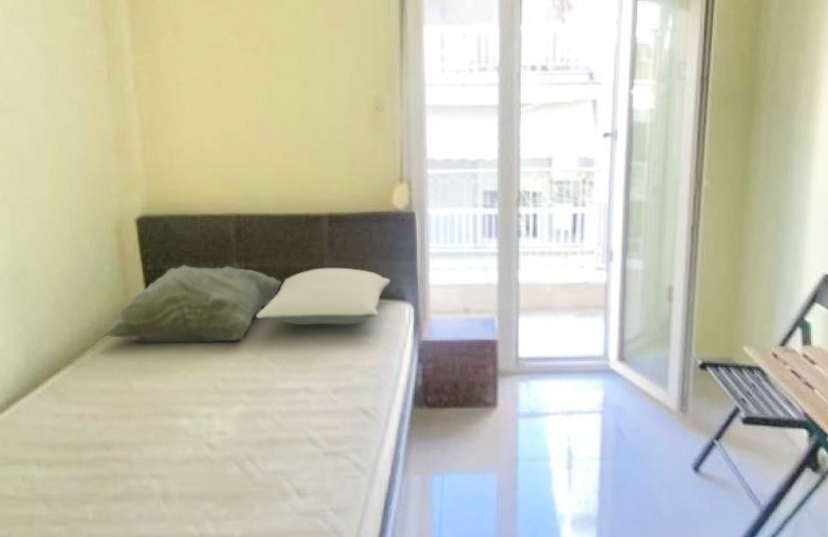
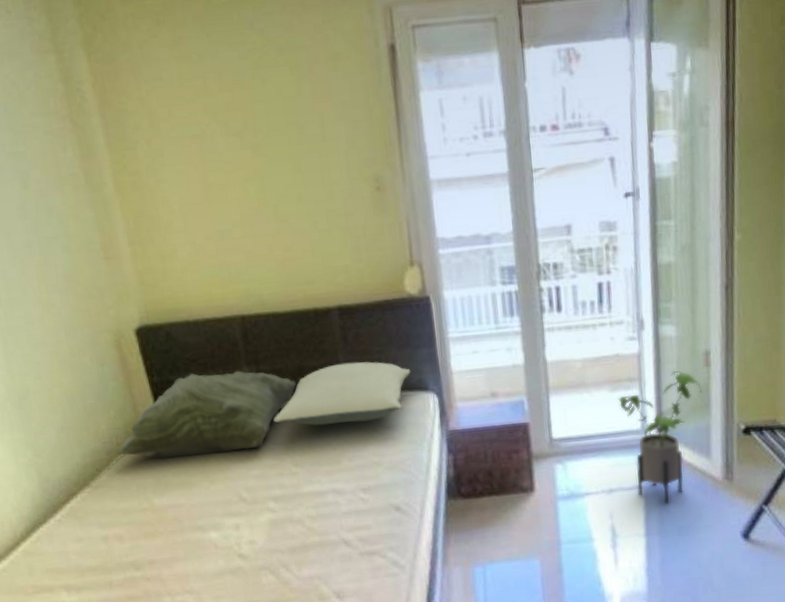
house plant: none [584,303,663,430] -> present [618,370,702,503]

